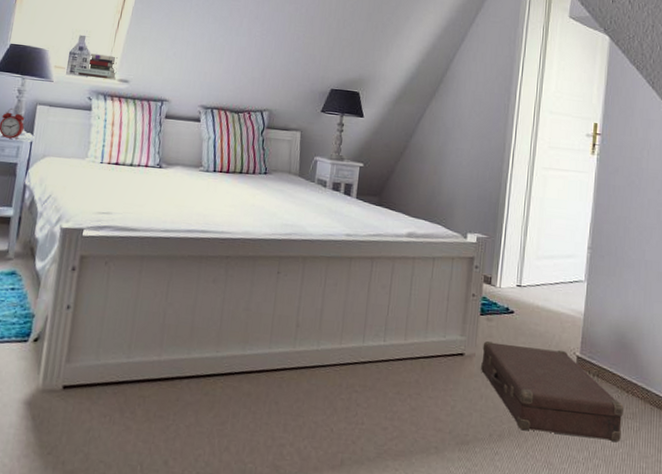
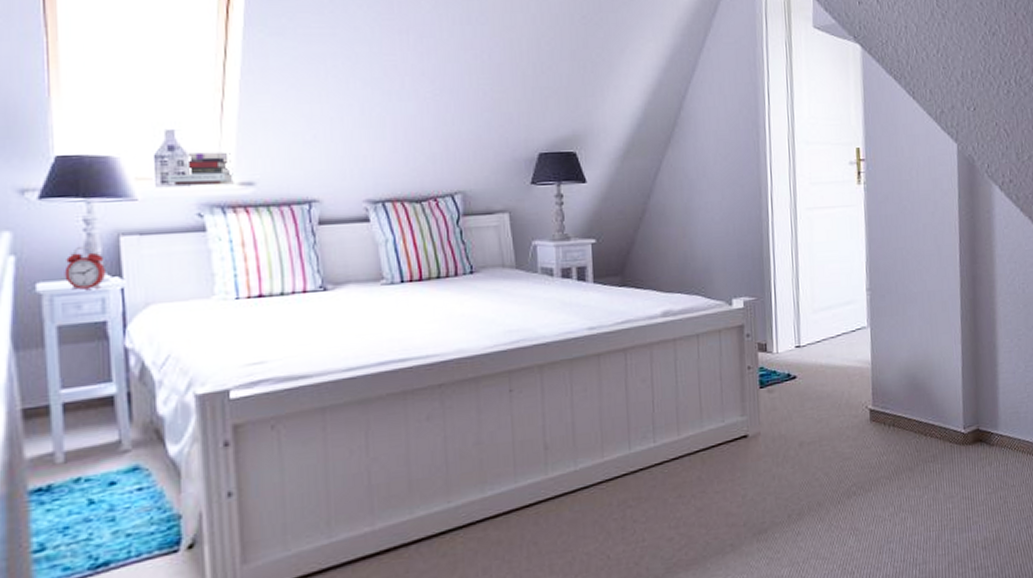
suitcase: present [481,341,624,441] -> none [767,406,925,503]

